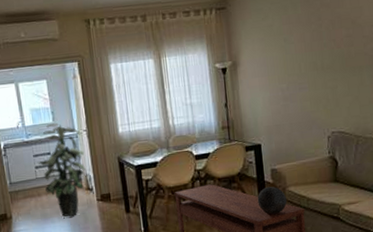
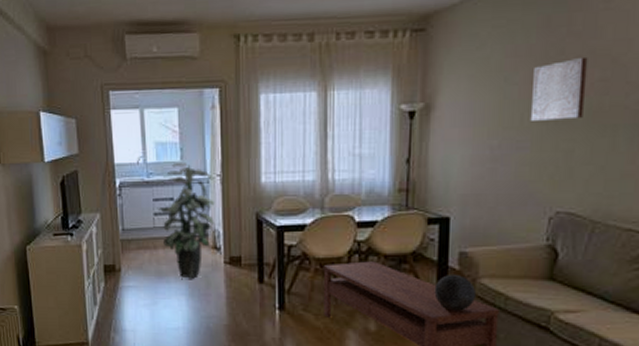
wall art: none [303,20,339,69] -> present [530,56,588,121]

